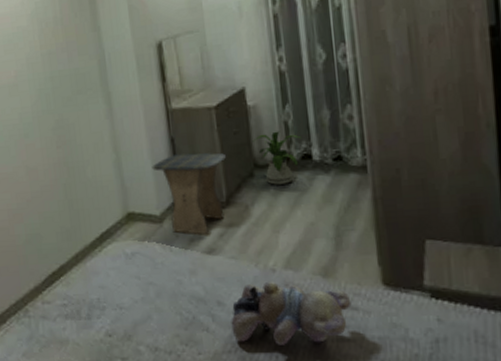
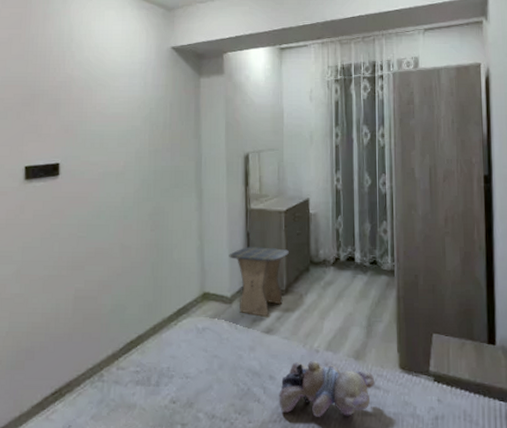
house plant: present [252,131,301,185] -> none [311,236,348,280]

